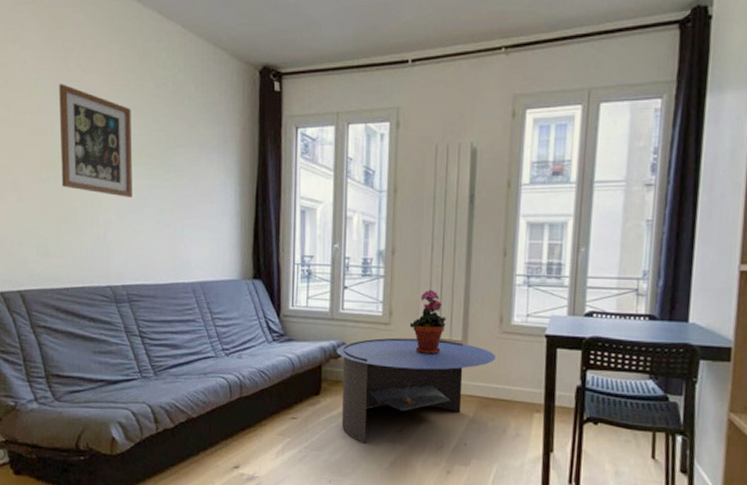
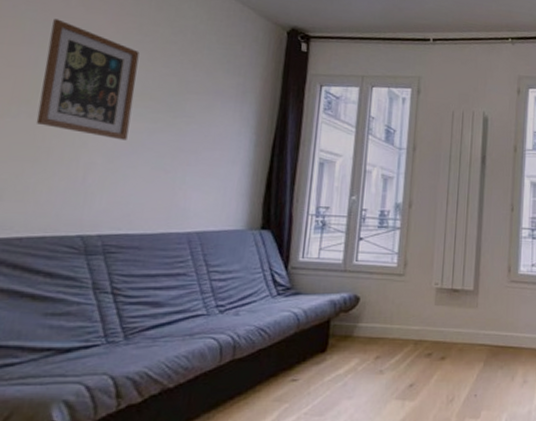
coffee table: present [336,338,496,444] -> none [347,289,504,403]
potted plant: present [409,289,446,355] -> none [423,241,459,305]

